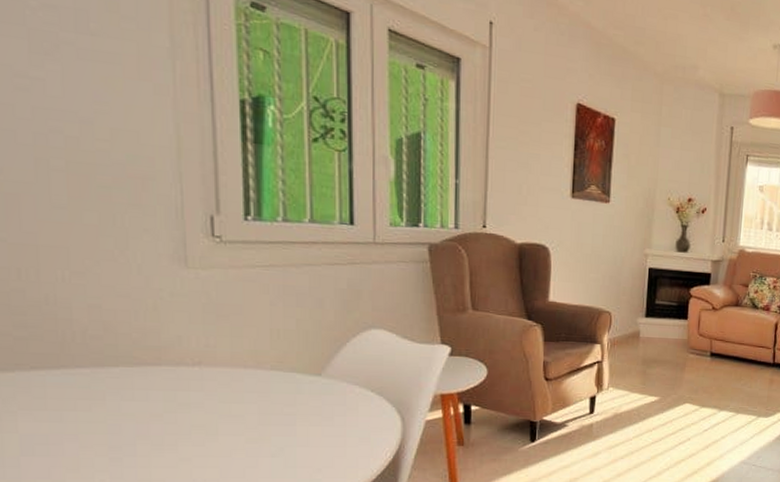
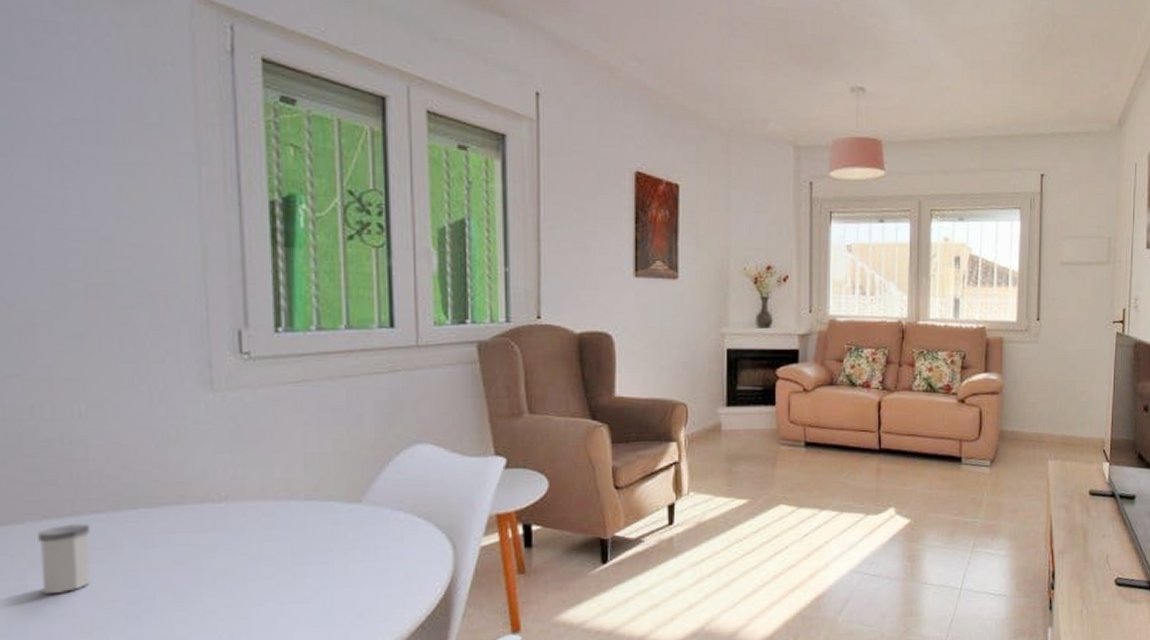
salt shaker: none [27,375,76,434] -> present [38,523,91,594]

